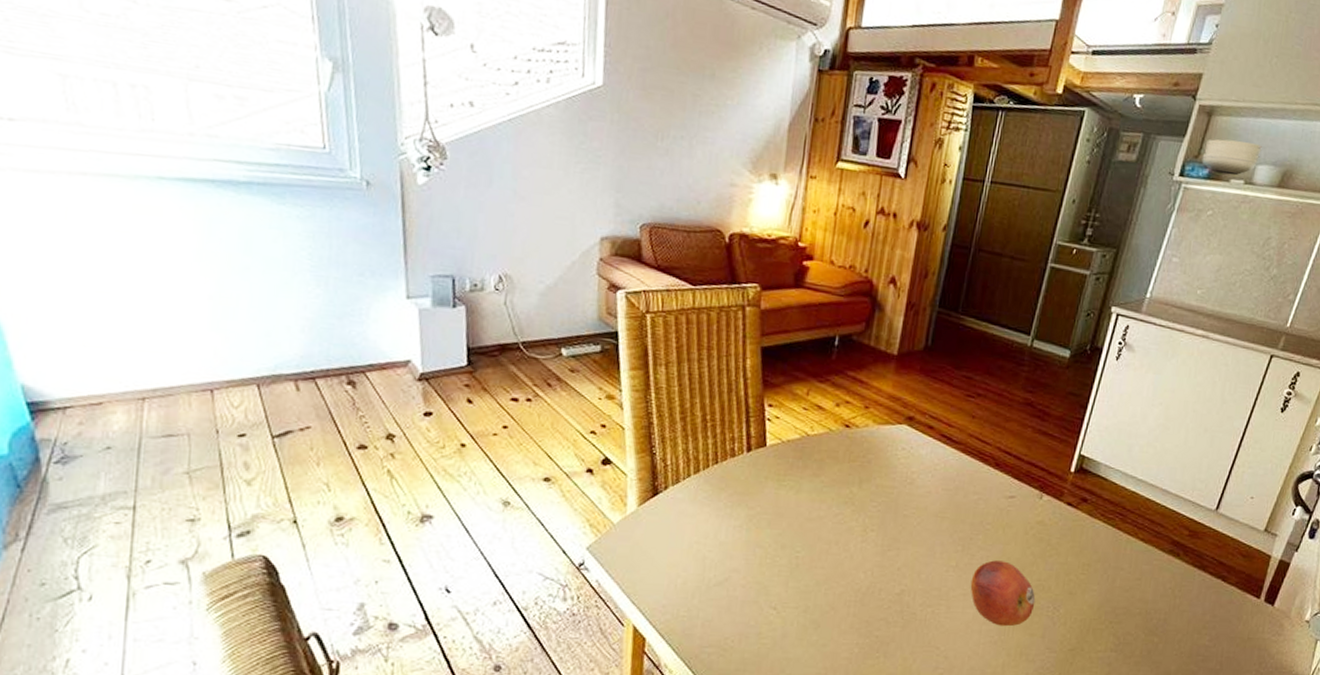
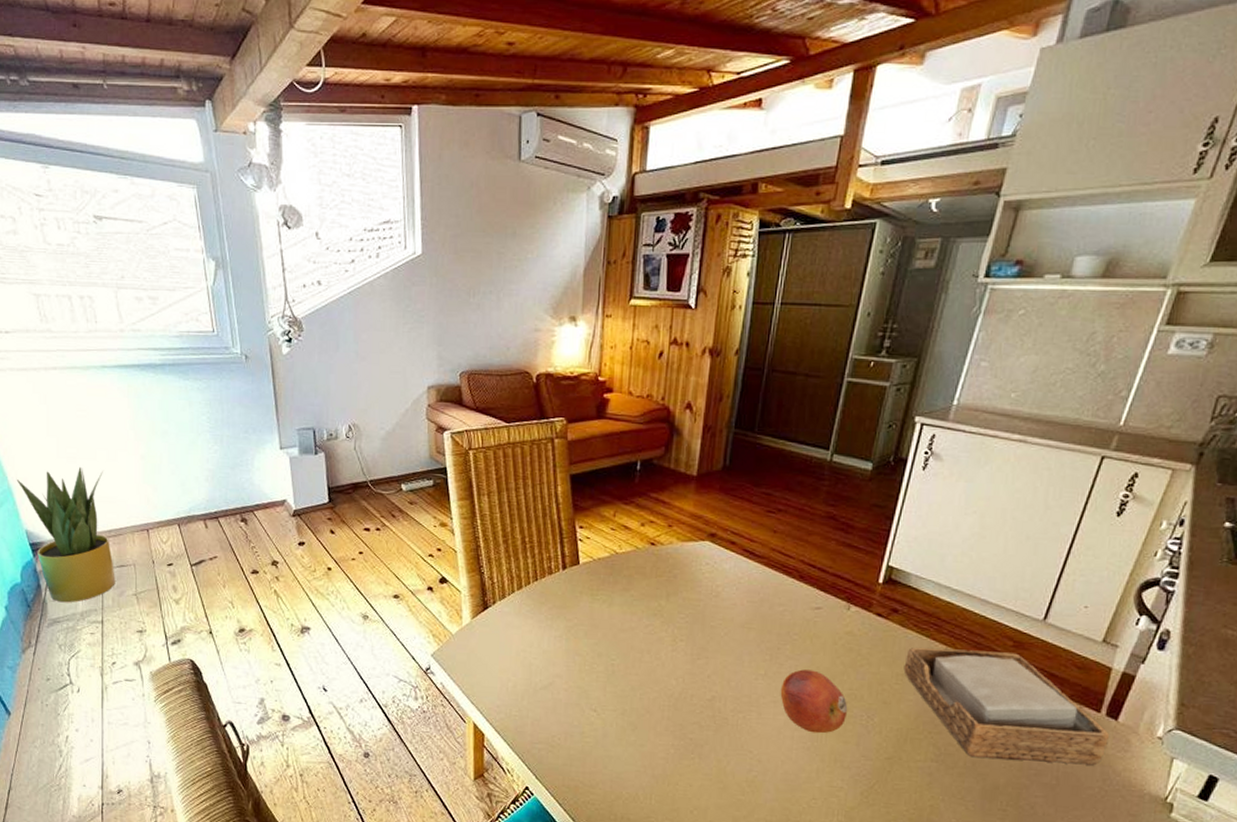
planter: none [11,304,159,483] -> present [16,466,115,603]
napkin holder: none [1089,537,1266,650] -> present [904,647,1109,766]
bowl: present [1201,139,1262,176] -> none [1009,233,1081,271]

